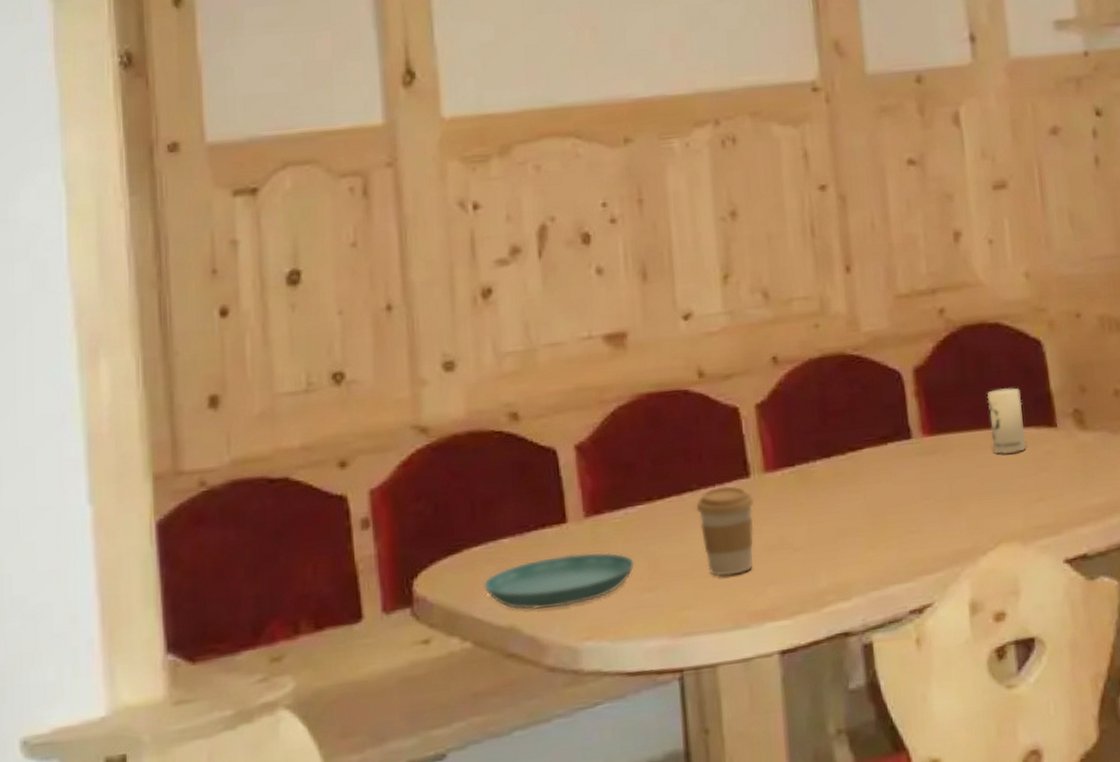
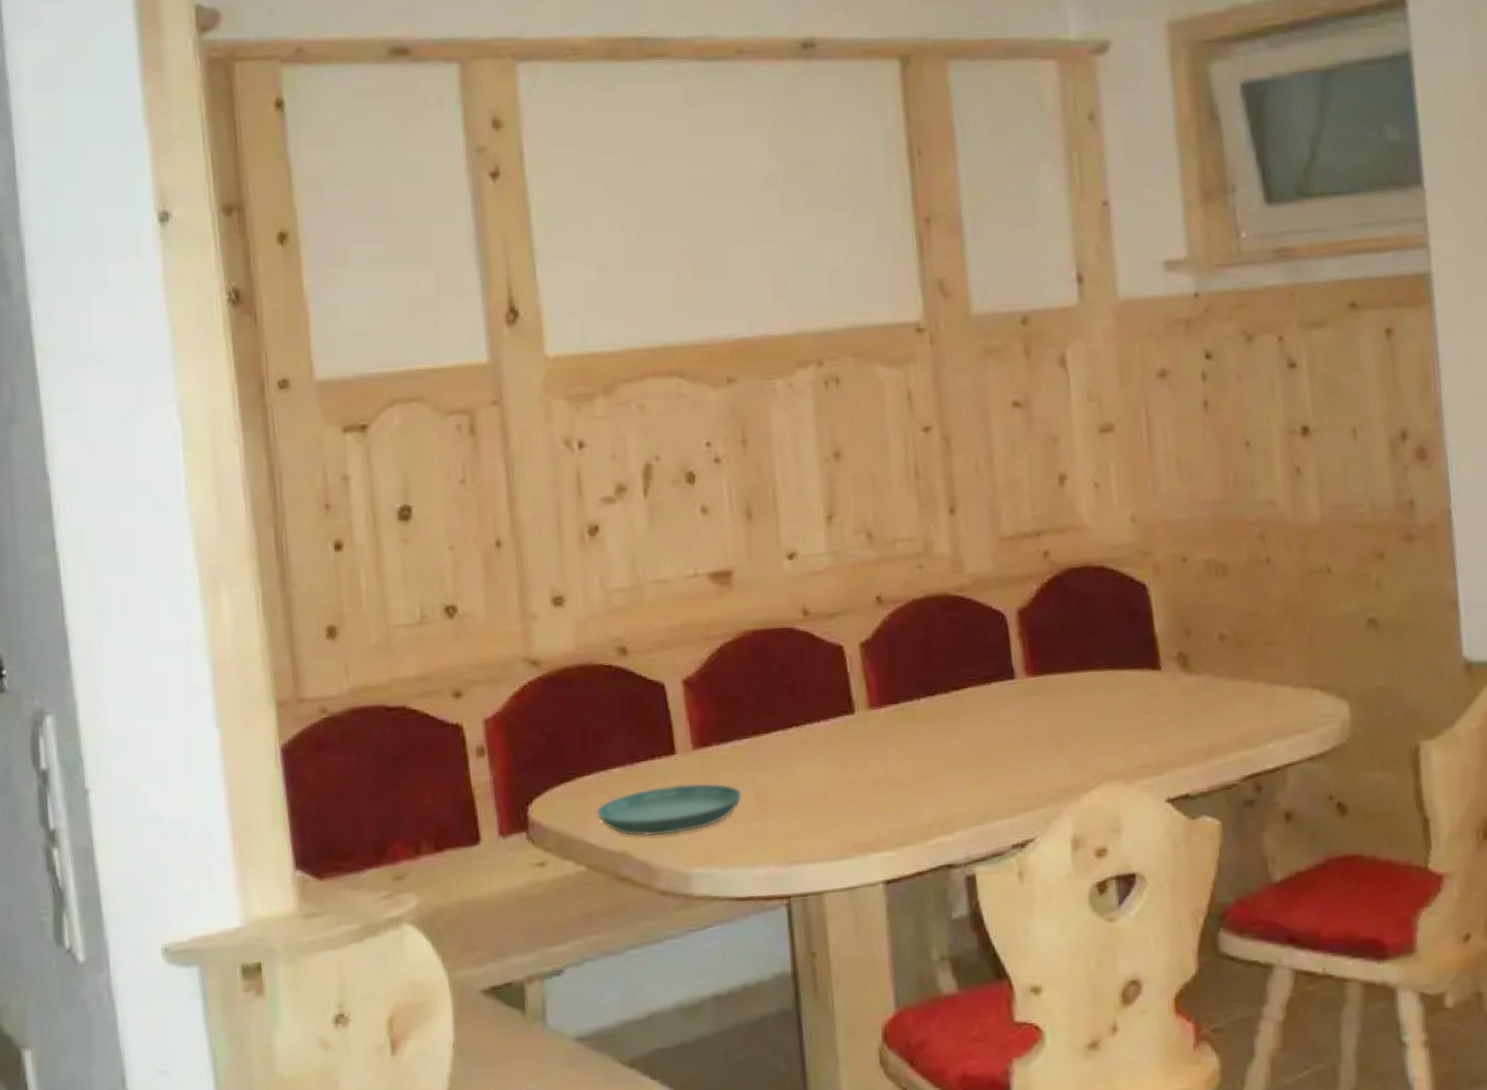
coffee cup: present [696,485,755,576] -> none [802,721,859,808]
candle: present [986,387,1026,455] -> none [1090,630,1129,696]

